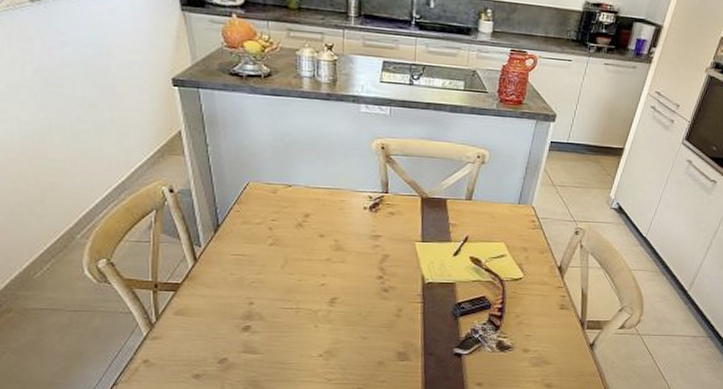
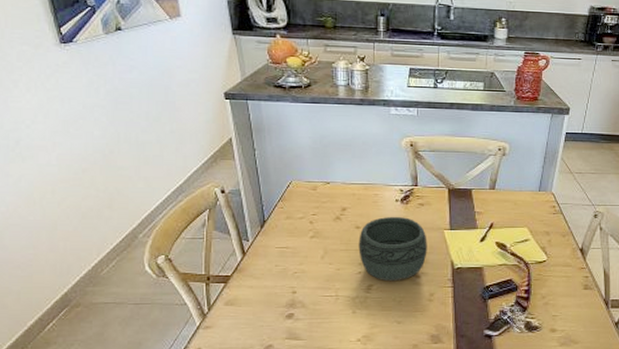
bowl: none [322,225,397,295] -> present [358,216,427,282]

